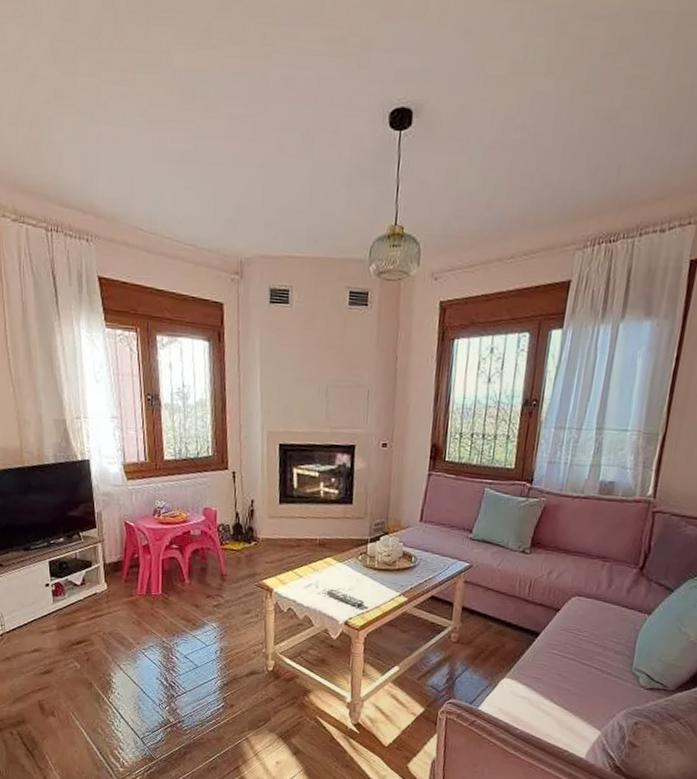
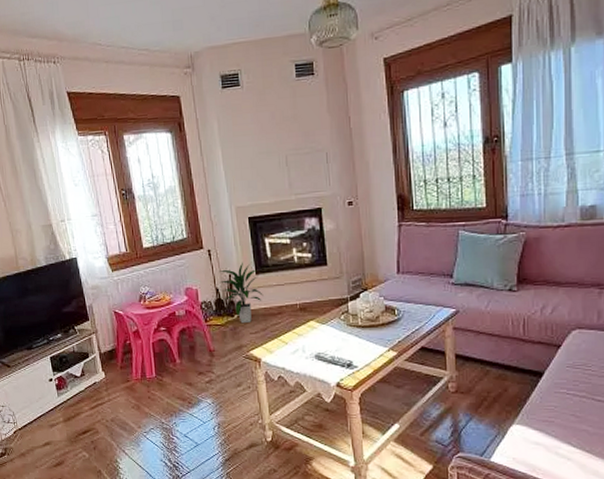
indoor plant: none [240,489,284,552] -> present [219,262,263,324]

